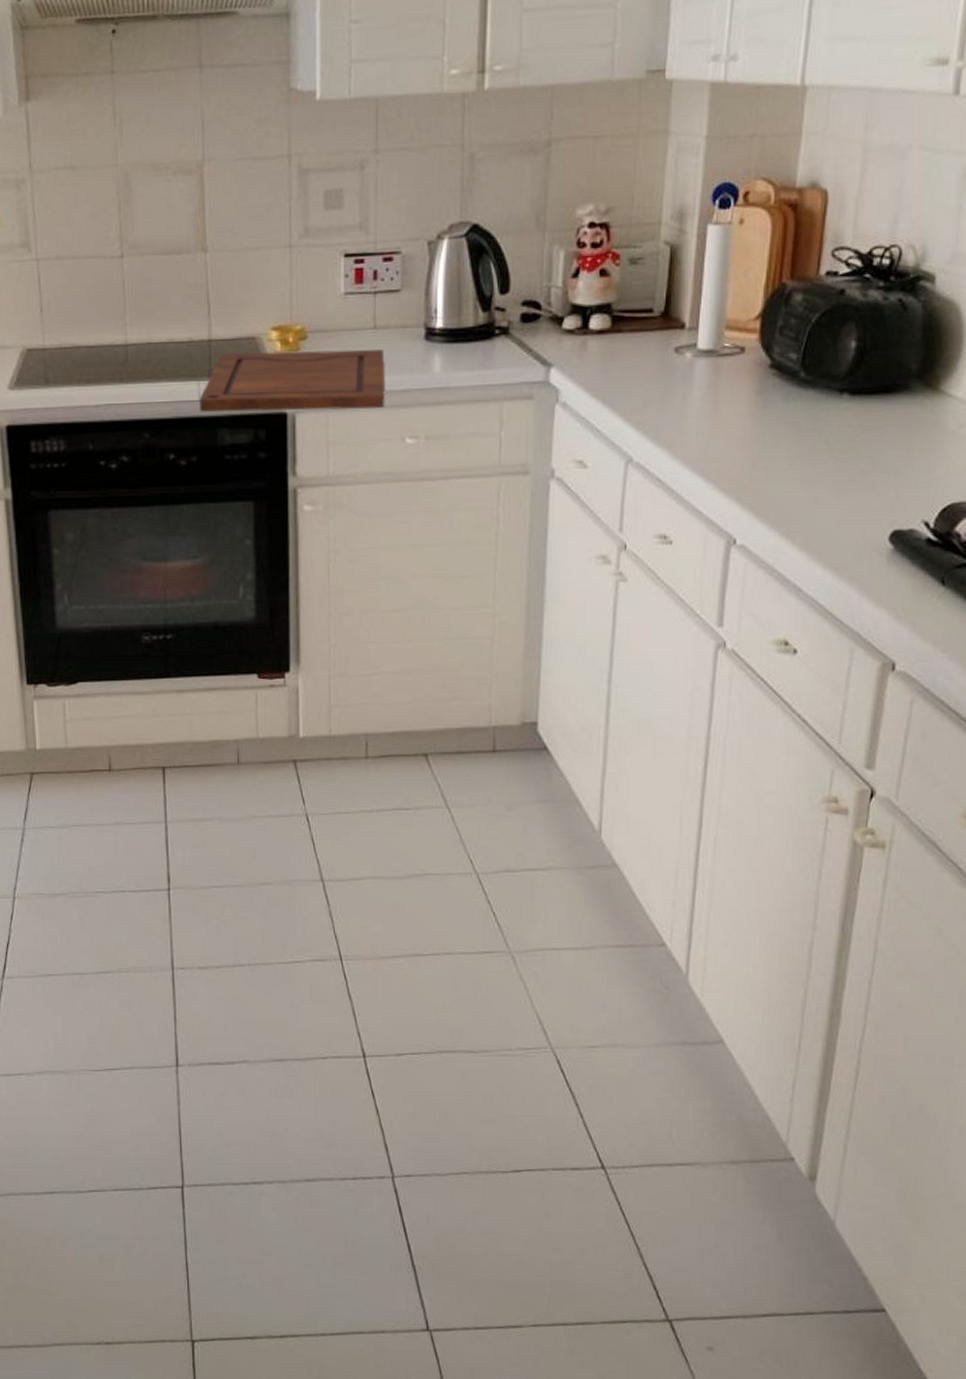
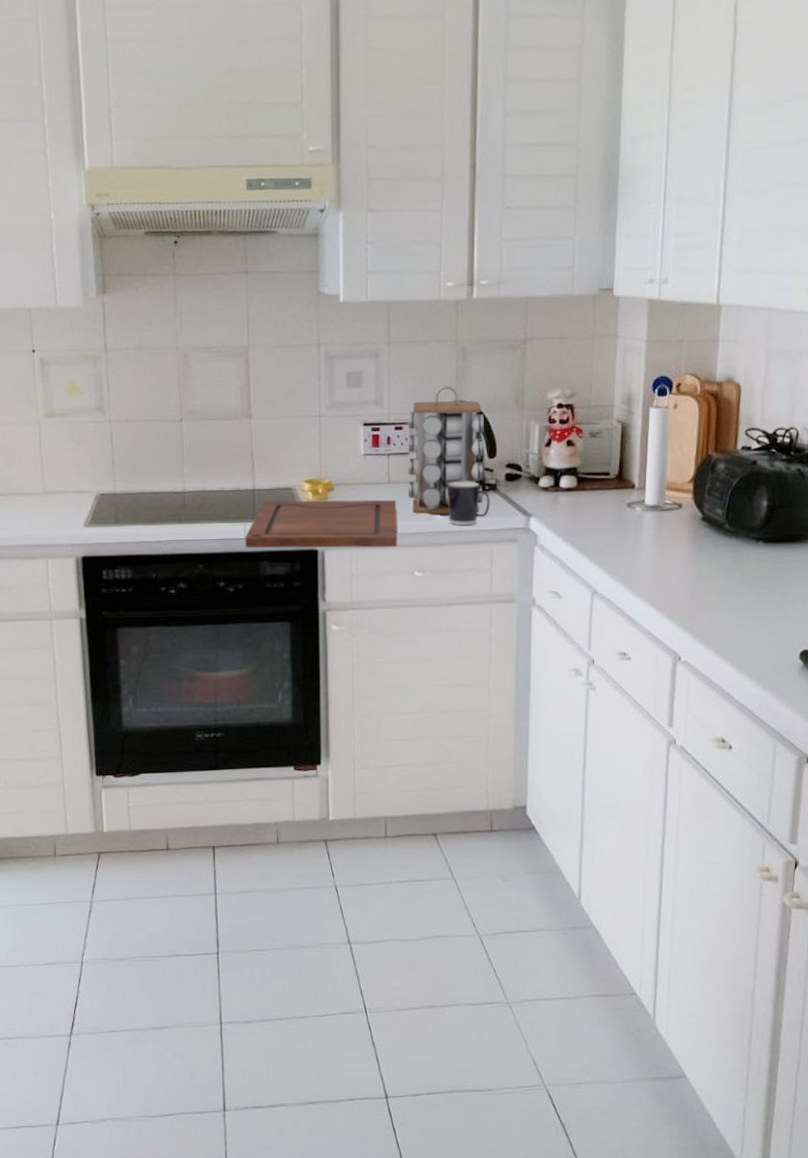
spice rack: none [398,203,495,368] -> present [408,385,484,515]
mug: none [447,324,500,380] -> present [447,481,490,526]

